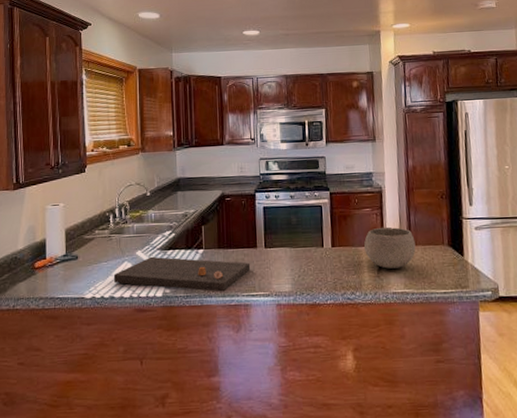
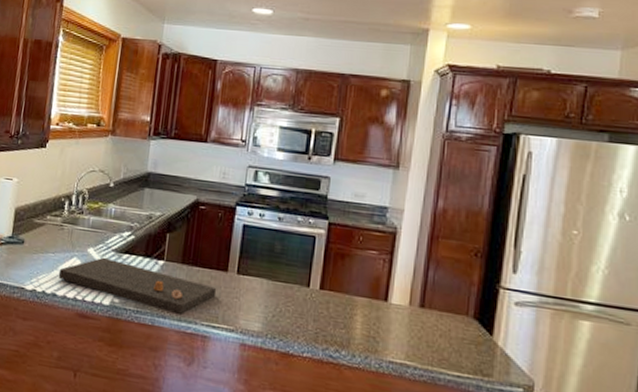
bowl: present [364,226,416,269] -> none [361,277,430,333]

